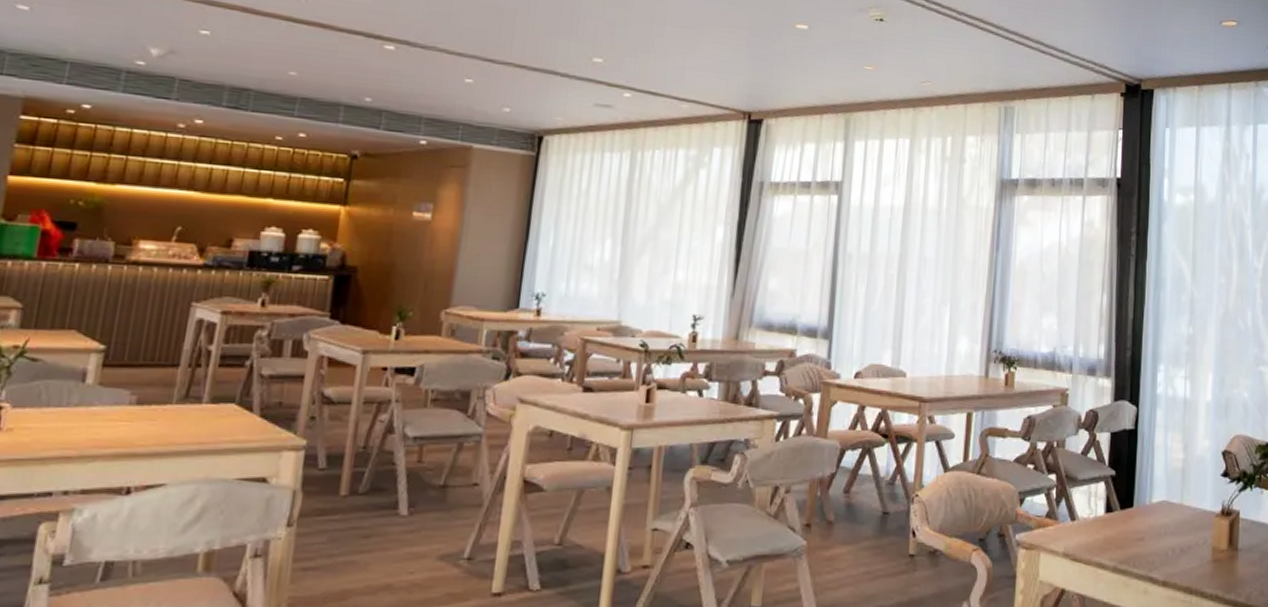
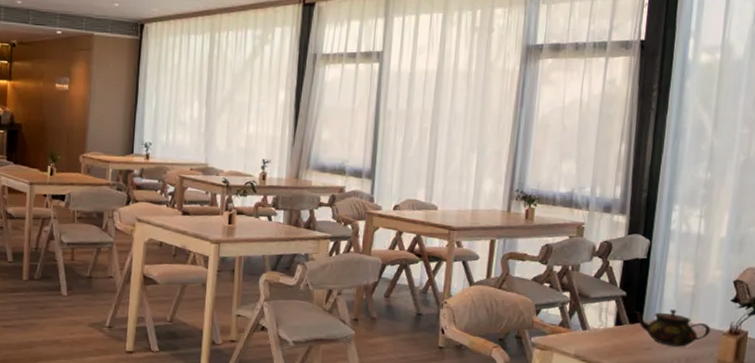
teapot: none [1125,489,1203,534] -> present [634,309,711,347]

